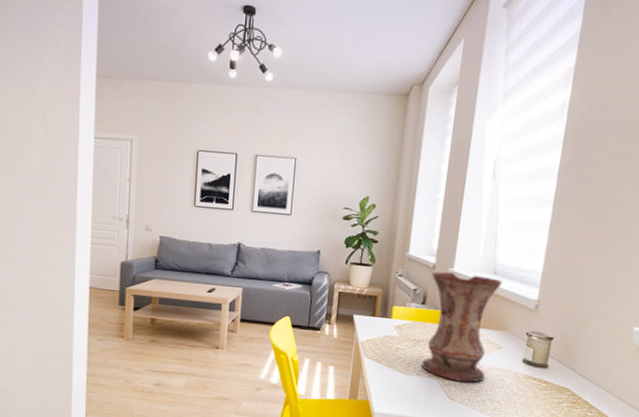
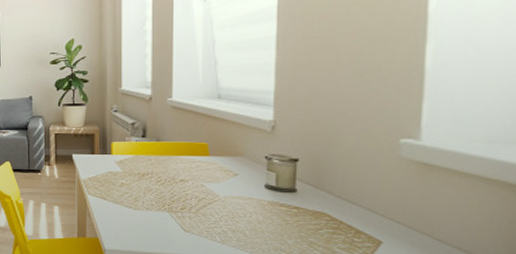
vase: present [422,271,503,383] -> none [149,102,230,214]

